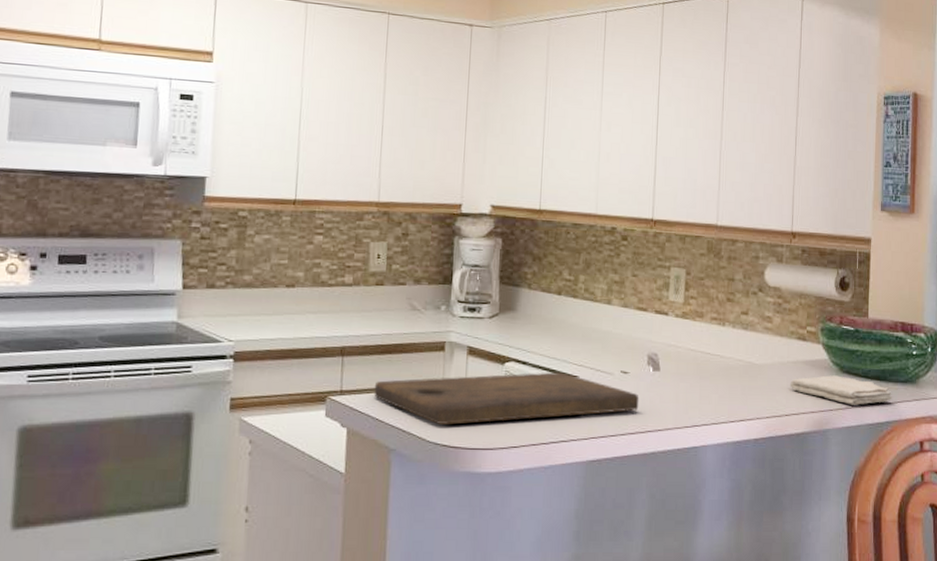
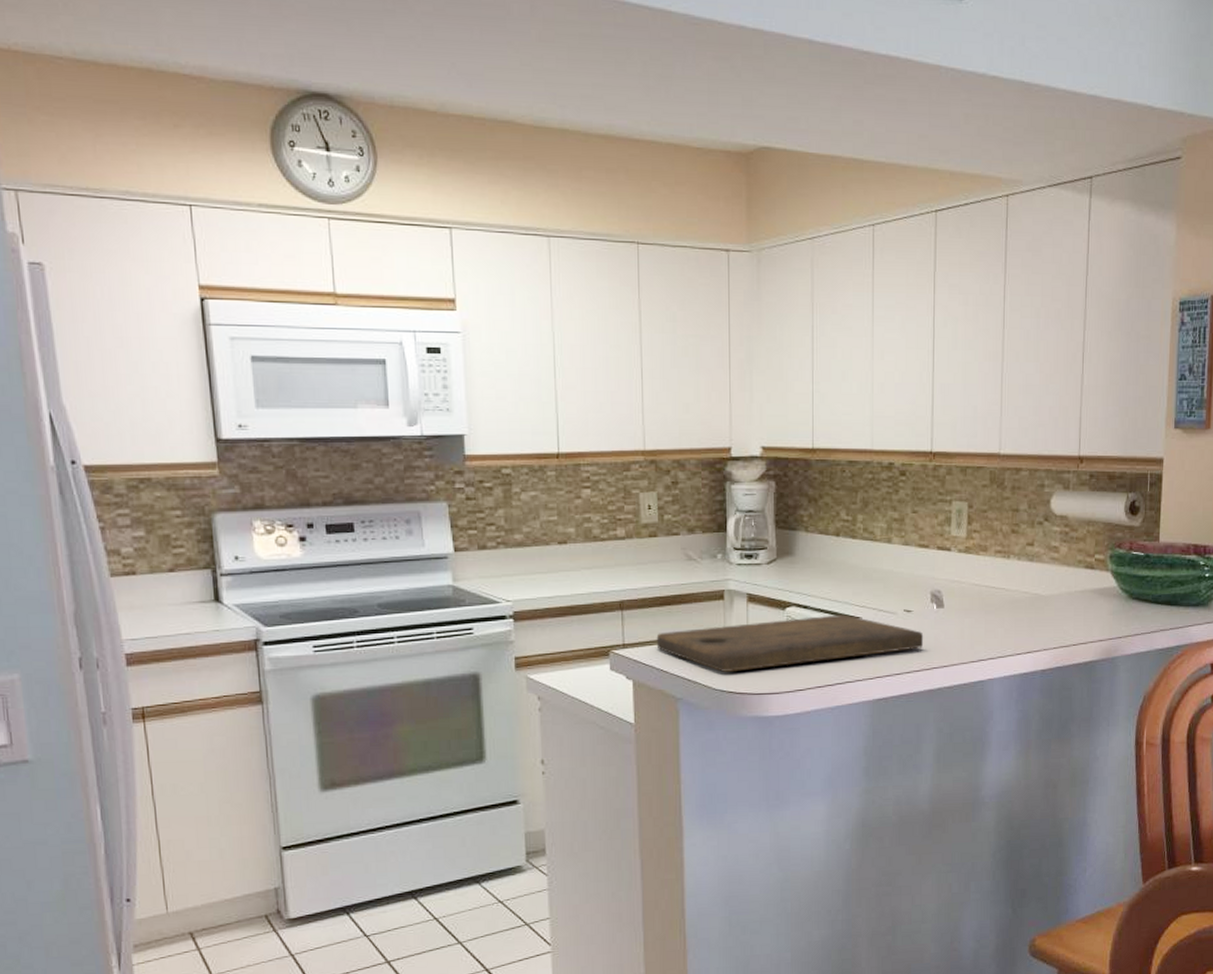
washcloth: present [790,375,893,405] -> none [1077,602,1184,631]

